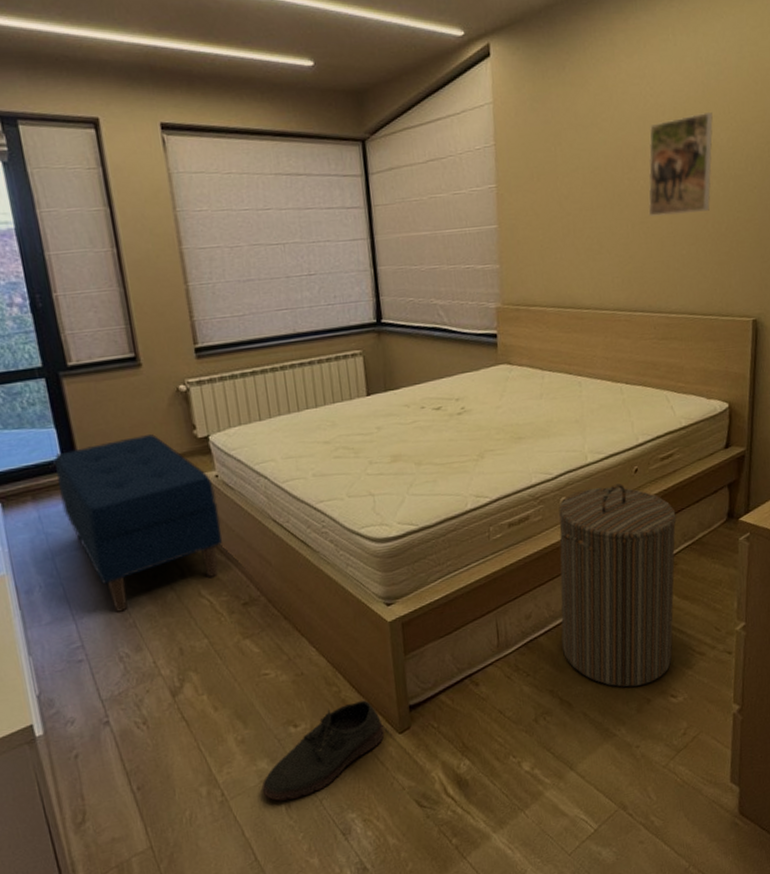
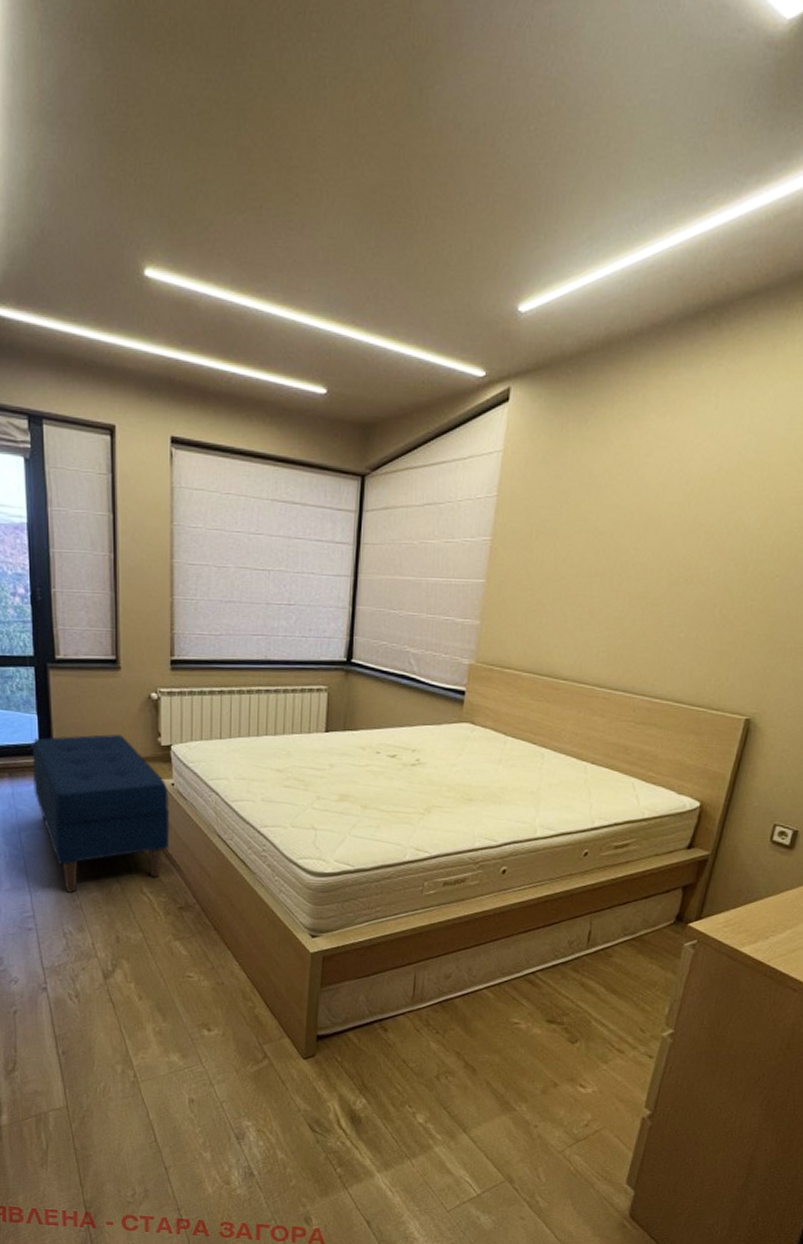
shoe: present [261,700,385,801] -> none [170,1020,290,1095]
laundry hamper: present [559,483,677,687] -> none [476,863,621,1068]
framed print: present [648,112,713,216] -> none [650,487,744,595]

